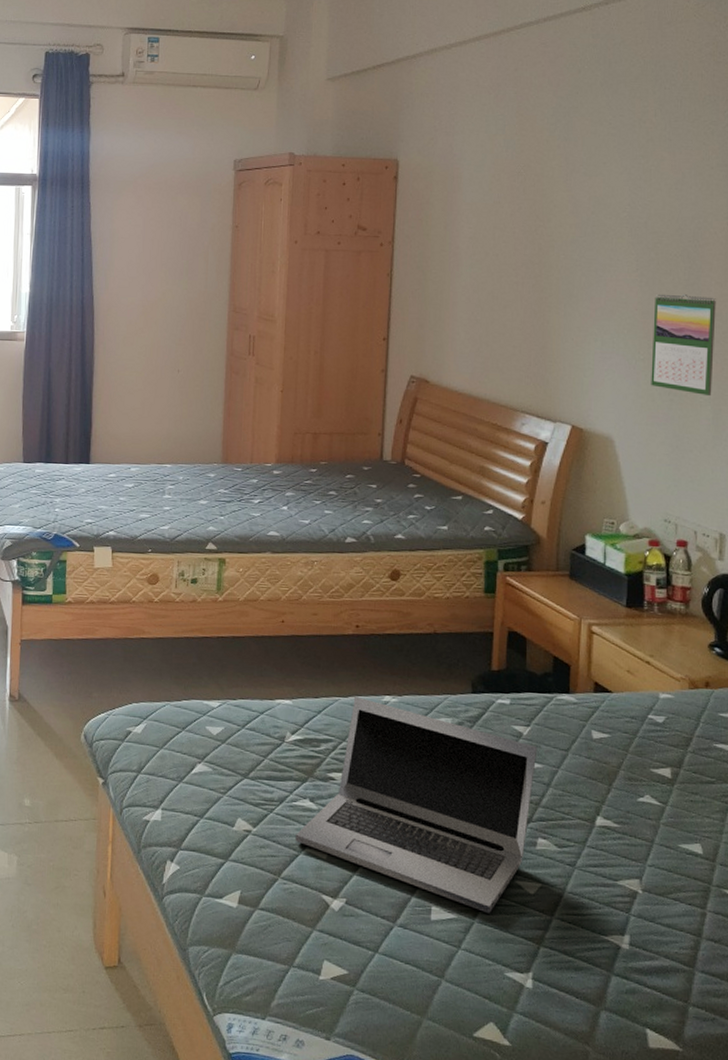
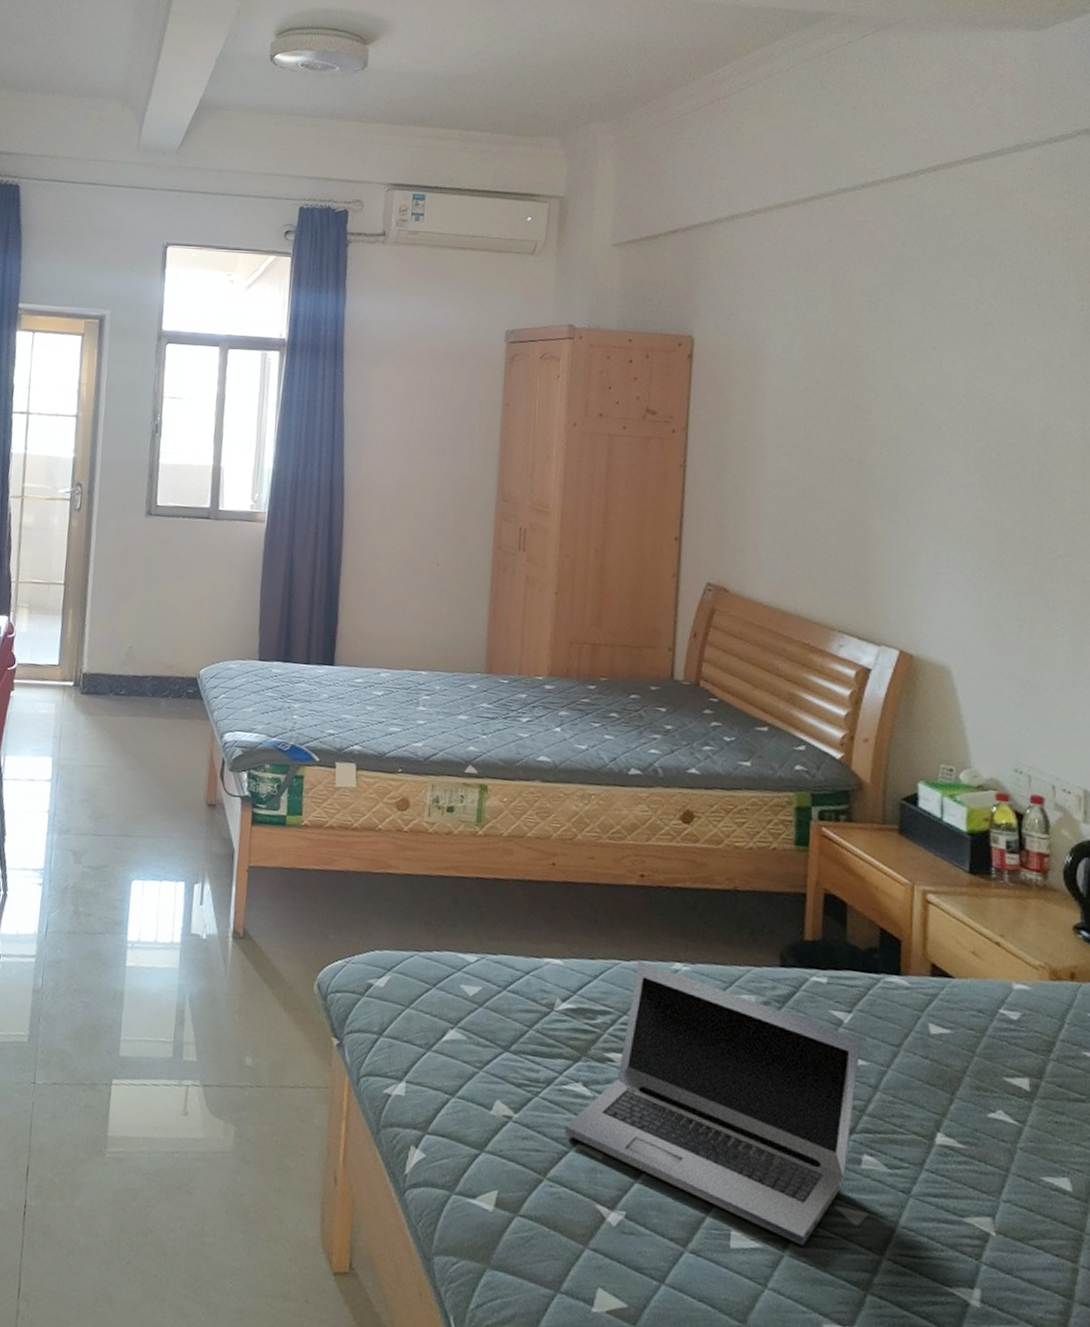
calendar: present [651,293,716,397] -> none [995,500,1073,625]

